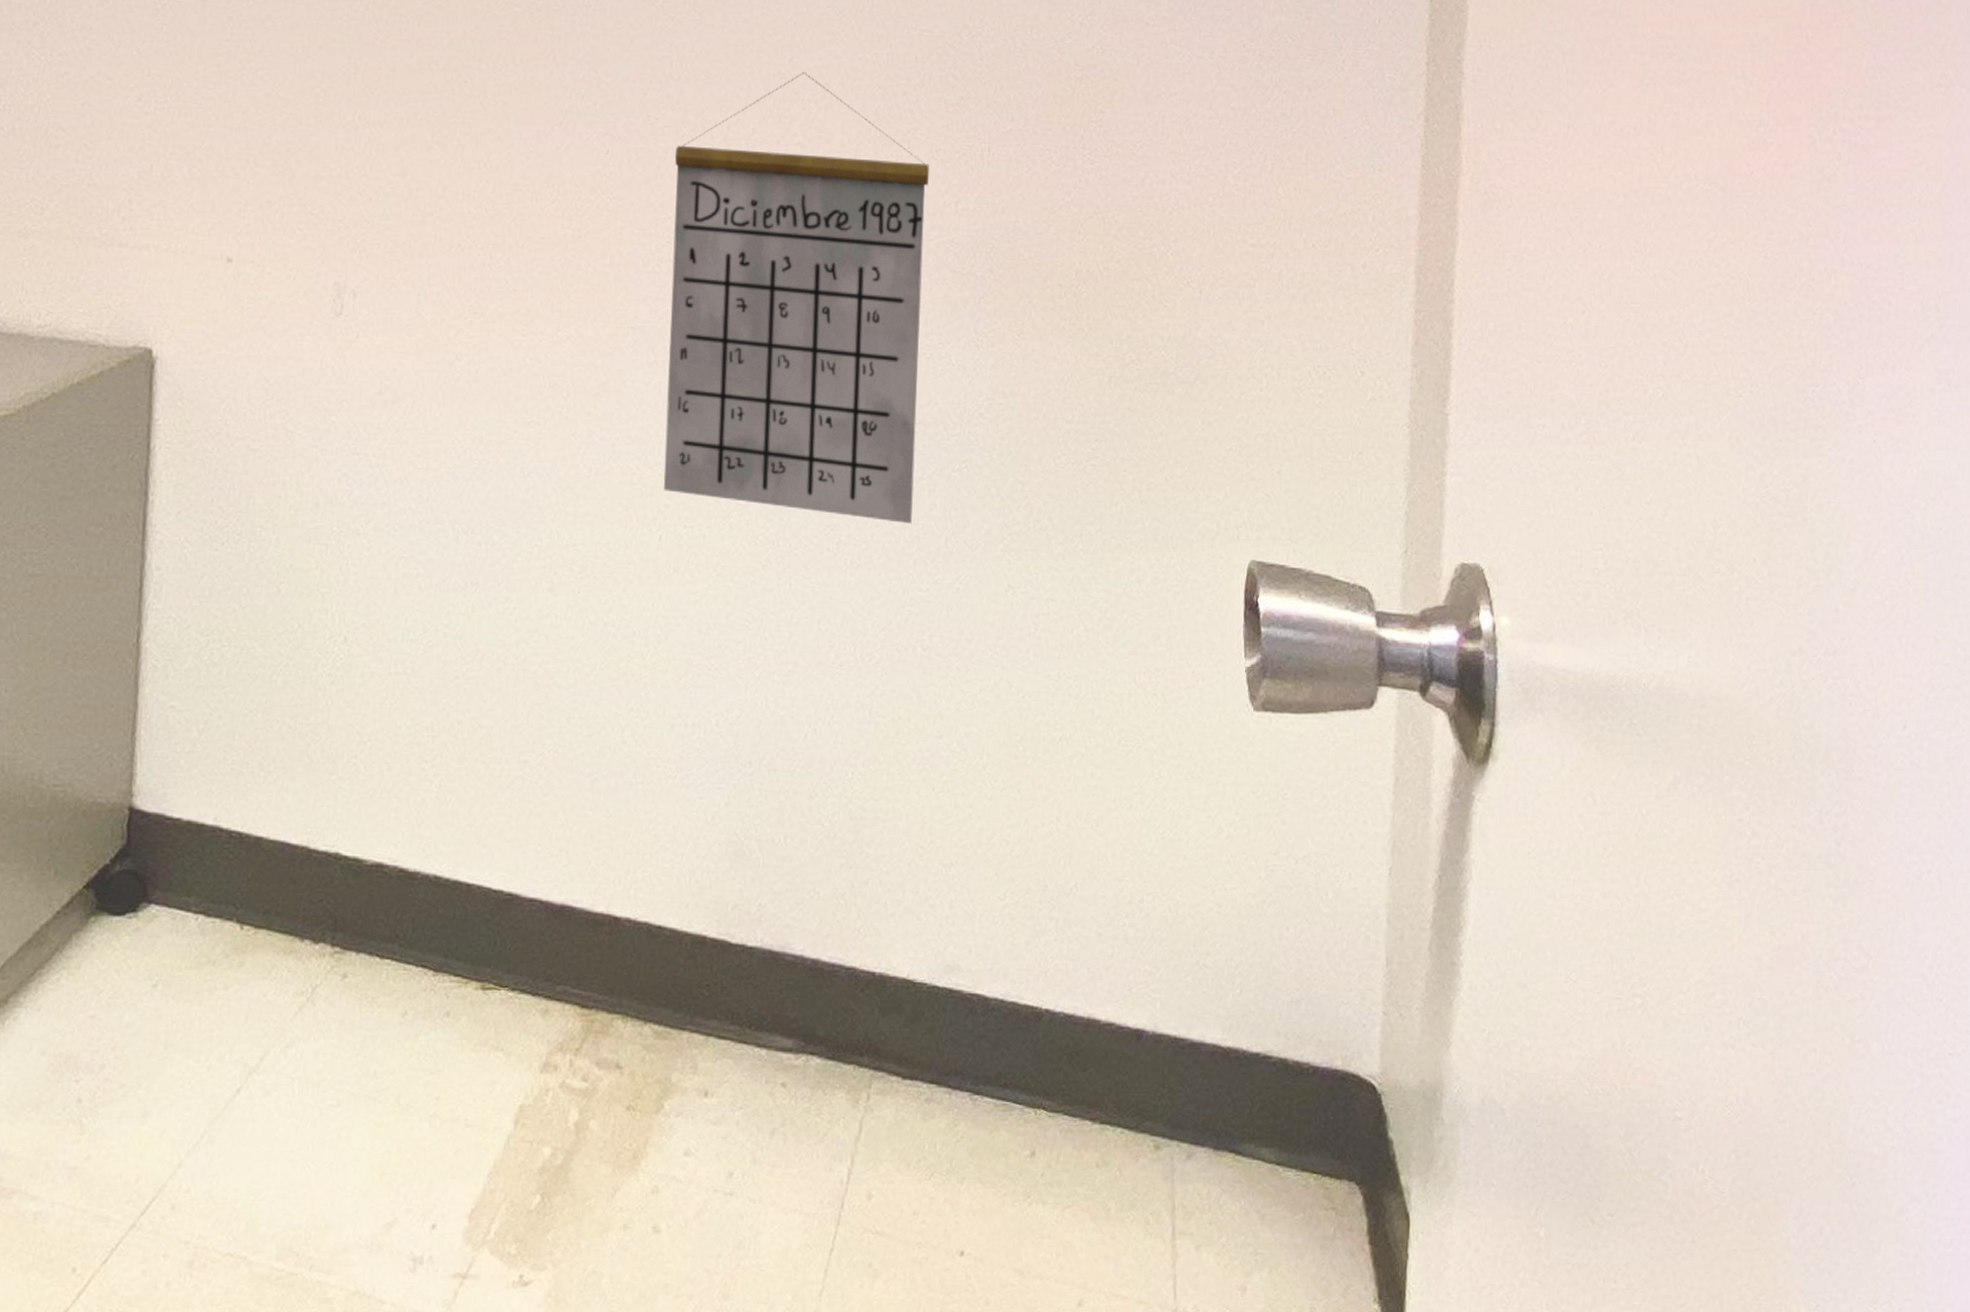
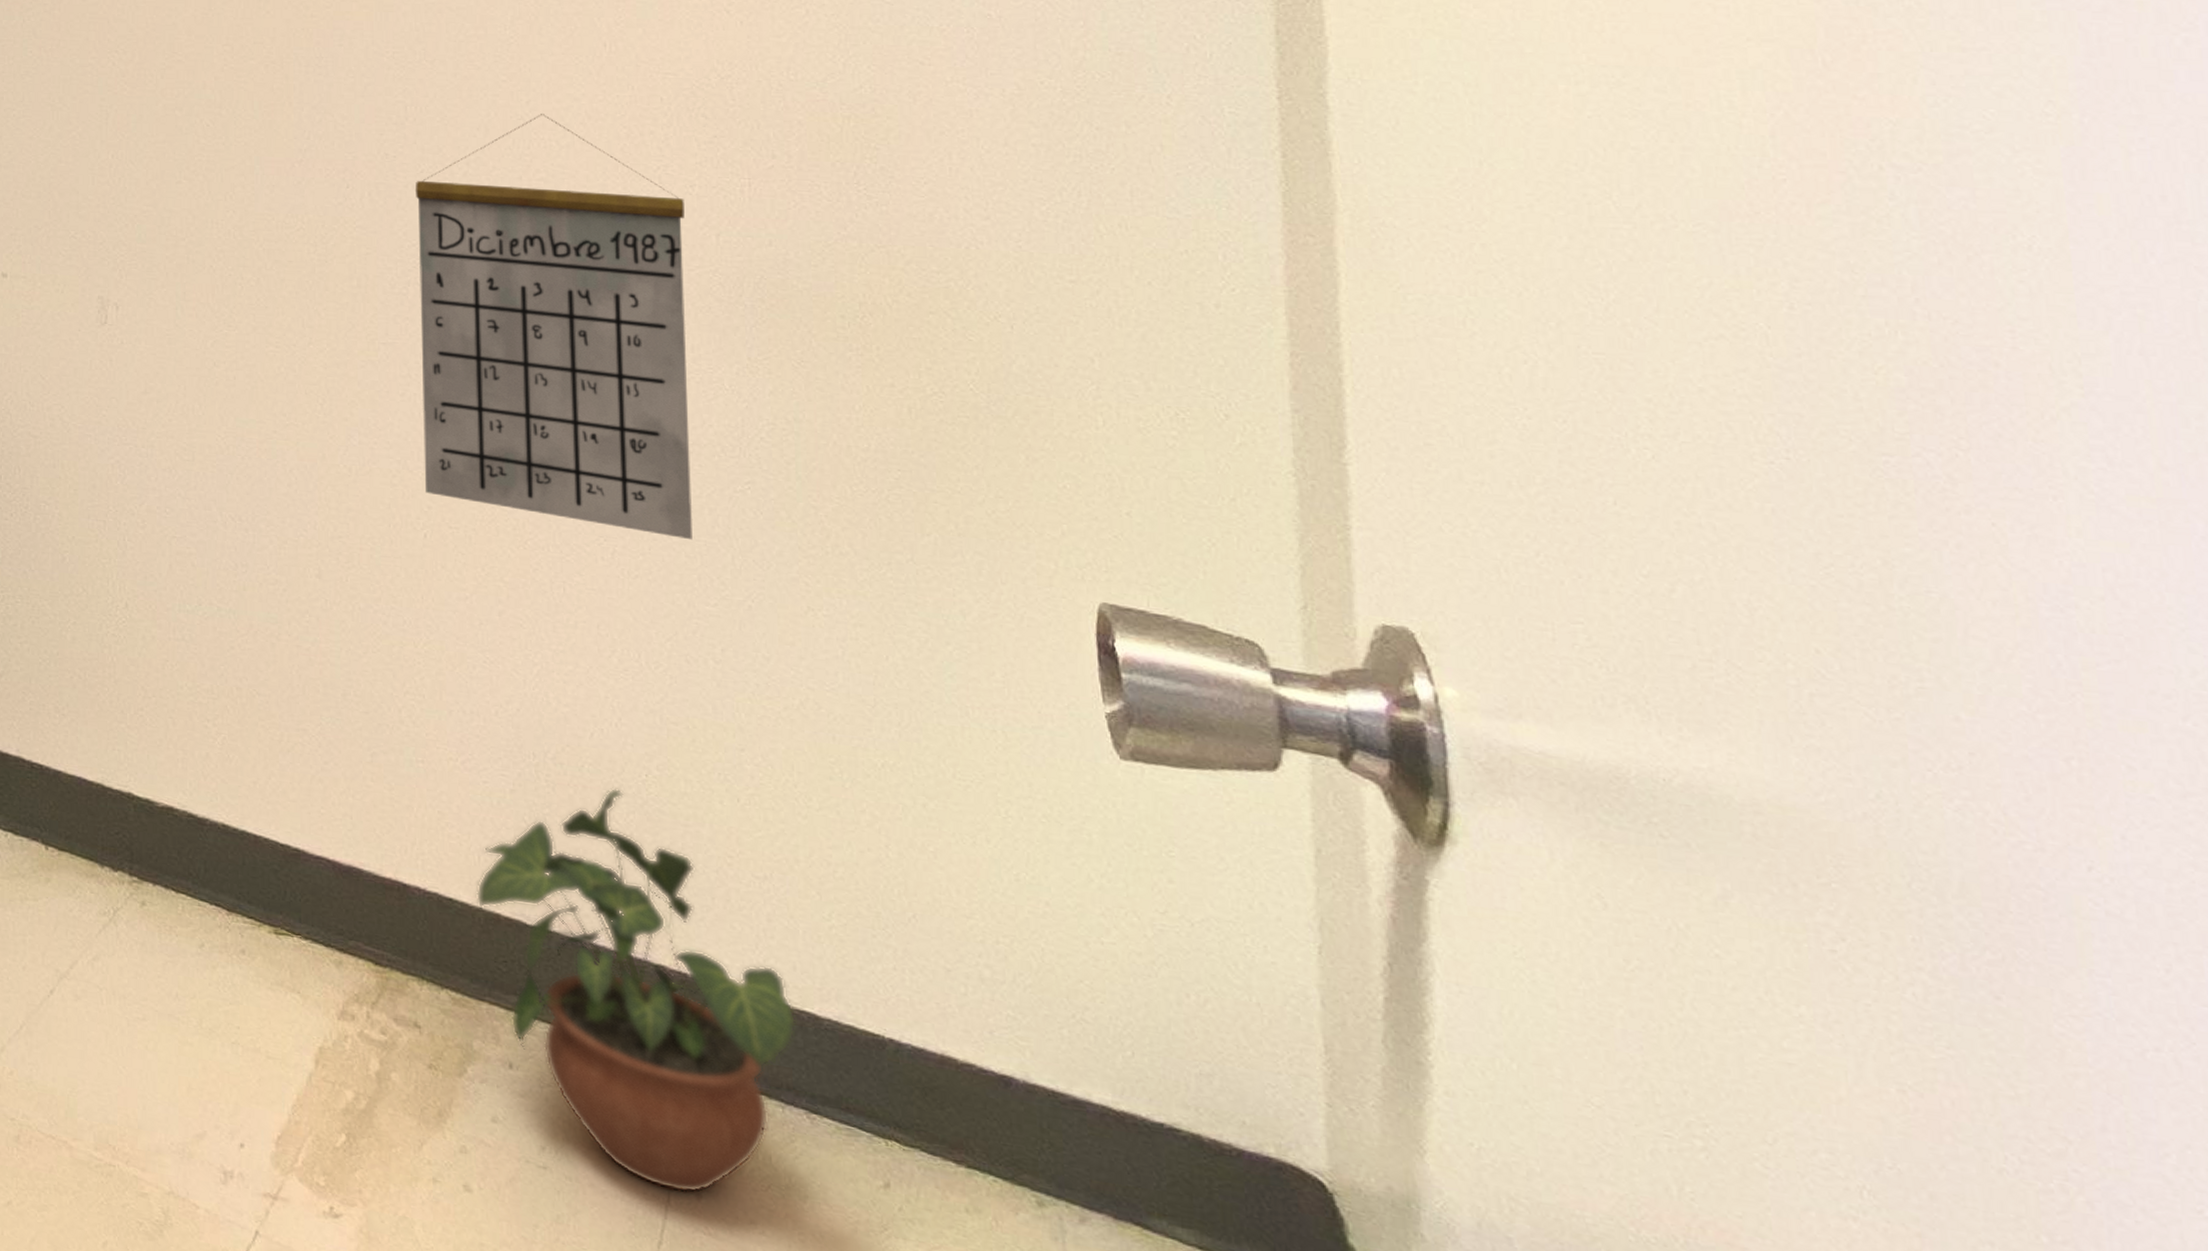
potted plant: none [684,789,968,1195] -> present [475,788,797,1193]

